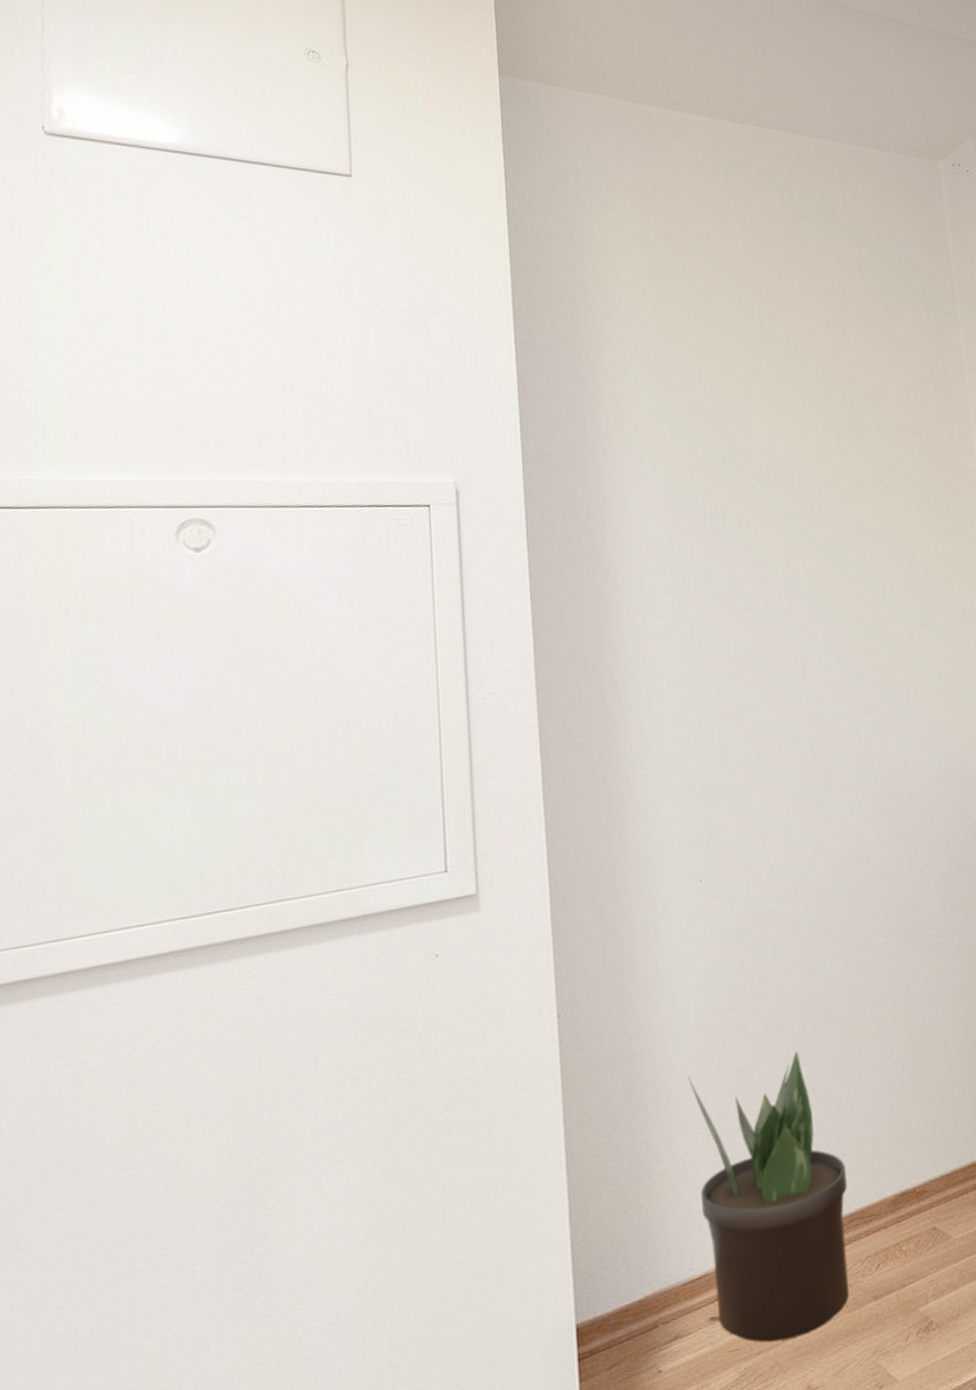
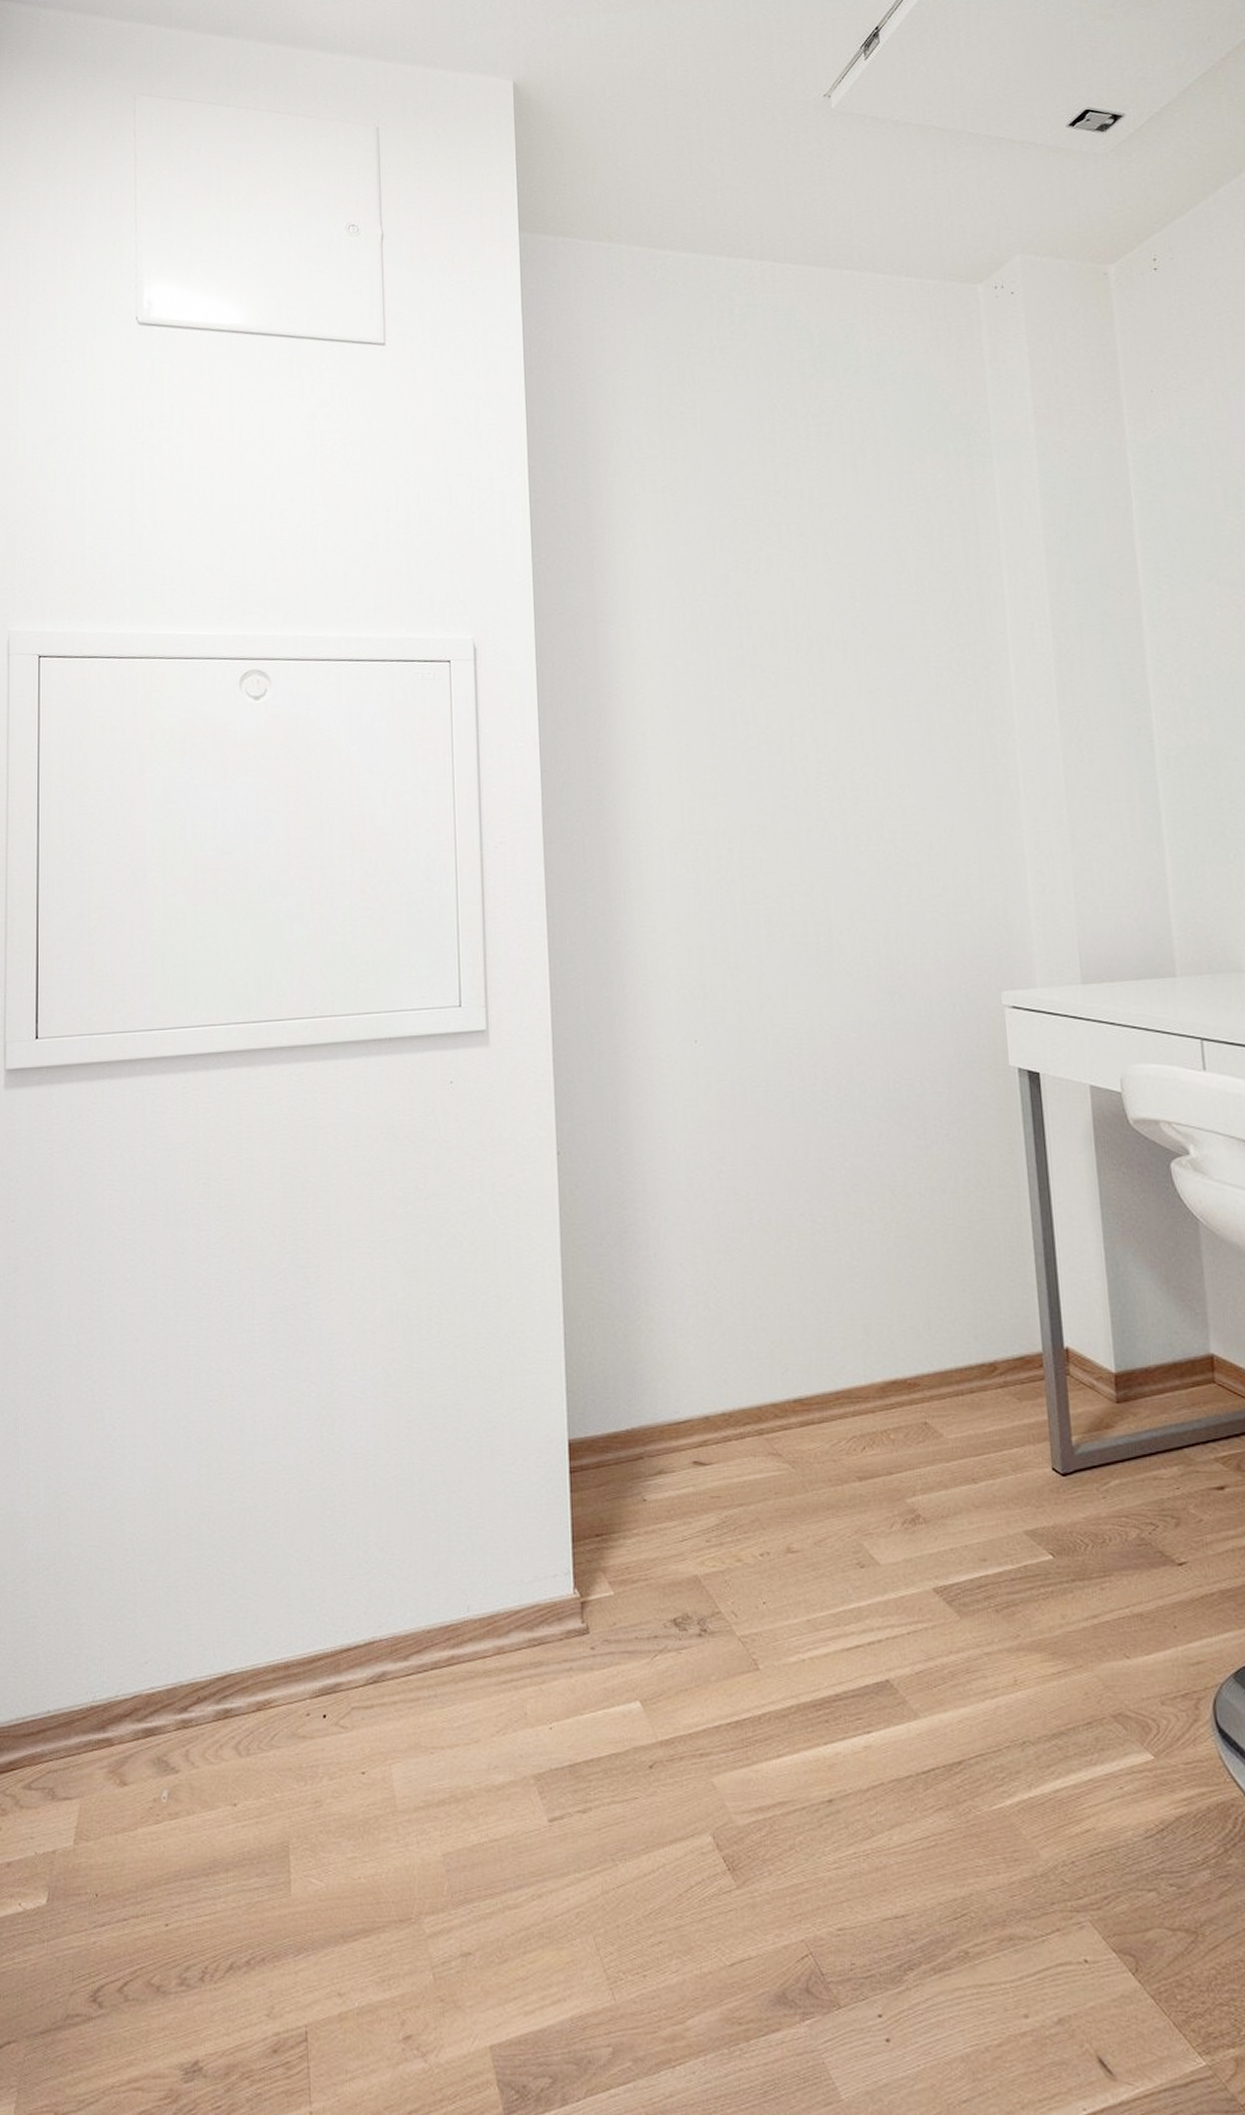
planter: present [688,1051,850,1343] -> none [678,1222,834,1499]

